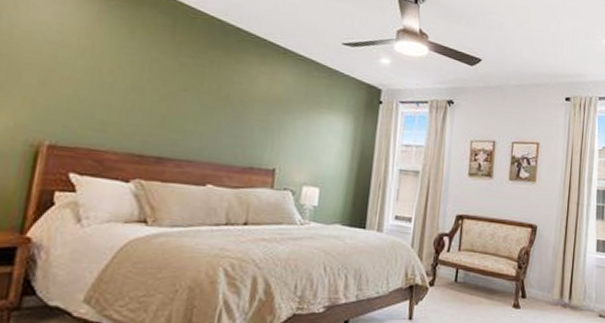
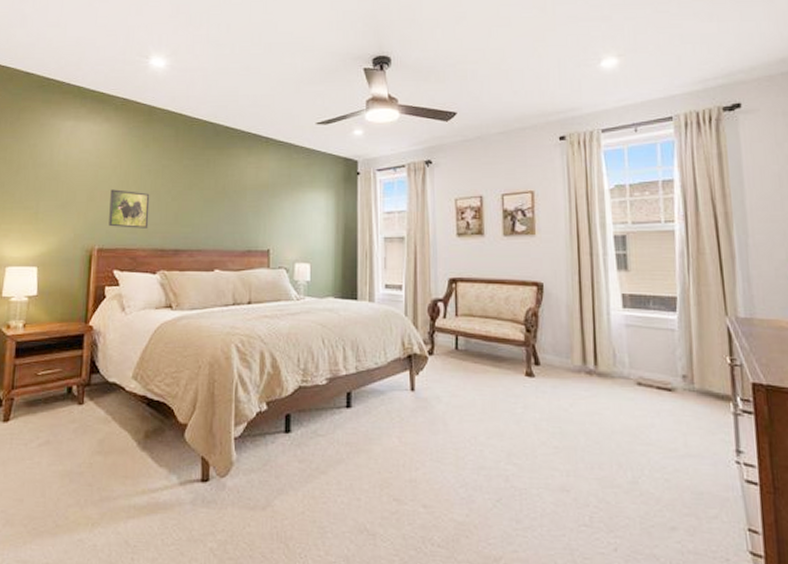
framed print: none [67,75,131,129] -> present [109,189,150,228]

